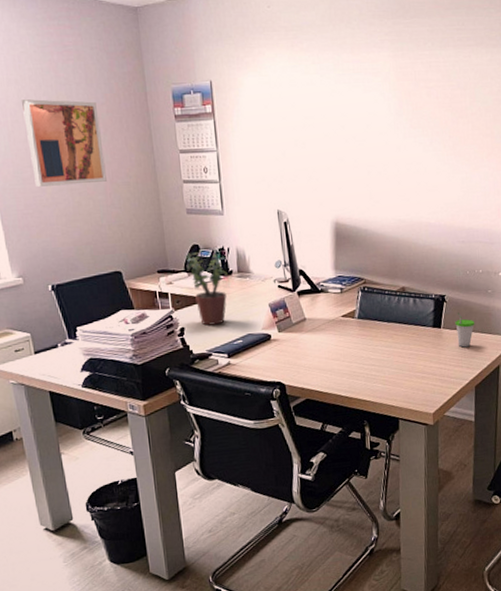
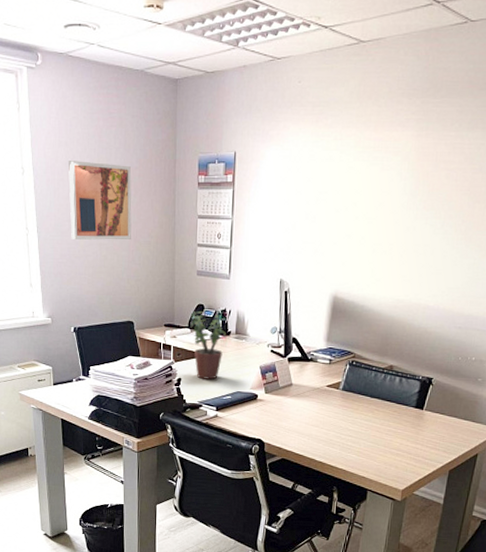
cup: present [455,312,475,348] -> none [438,397,460,432]

